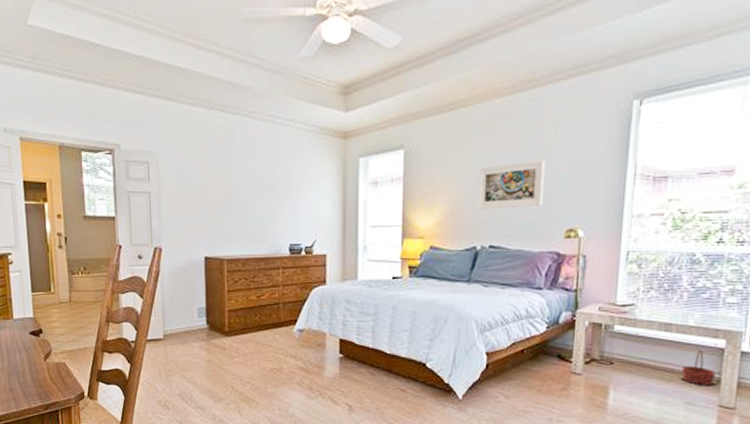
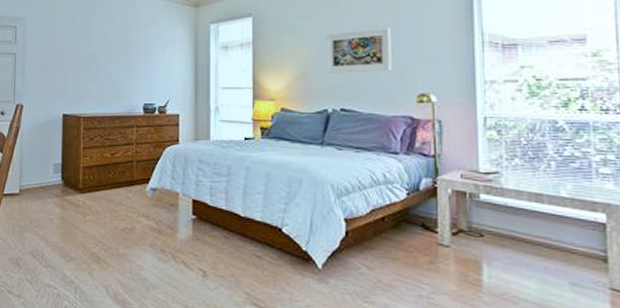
basket: present [682,349,716,385] -> none [561,223,601,265]

